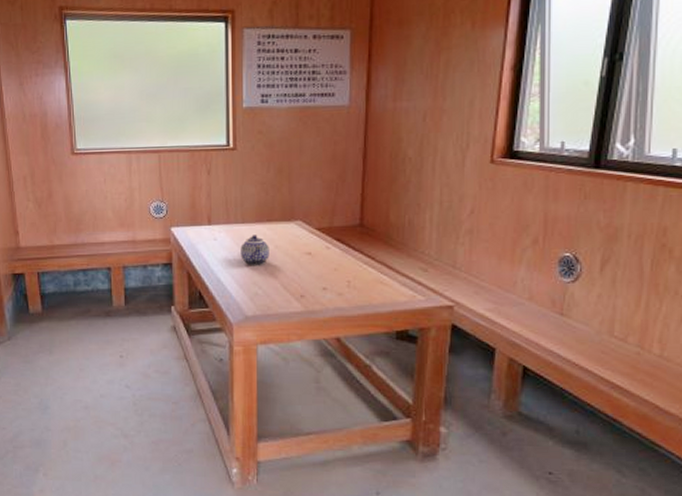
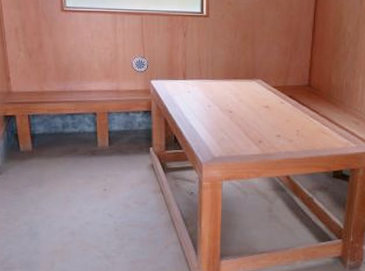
teapot: present [240,235,269,265] -> none [210,90,235,115]

